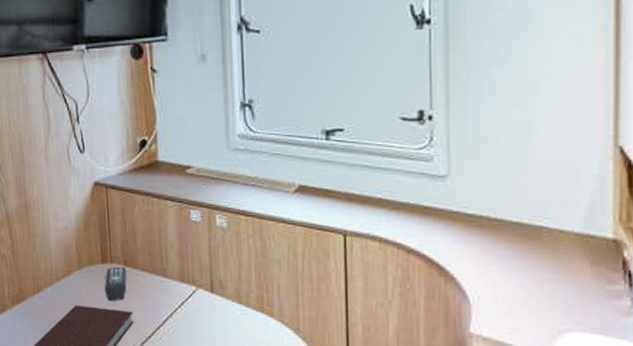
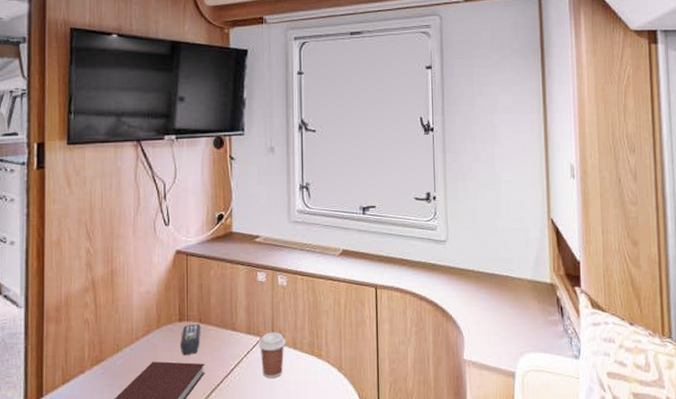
coffee cup: none [194,281,228,335] -> present [258,332,286,379]

